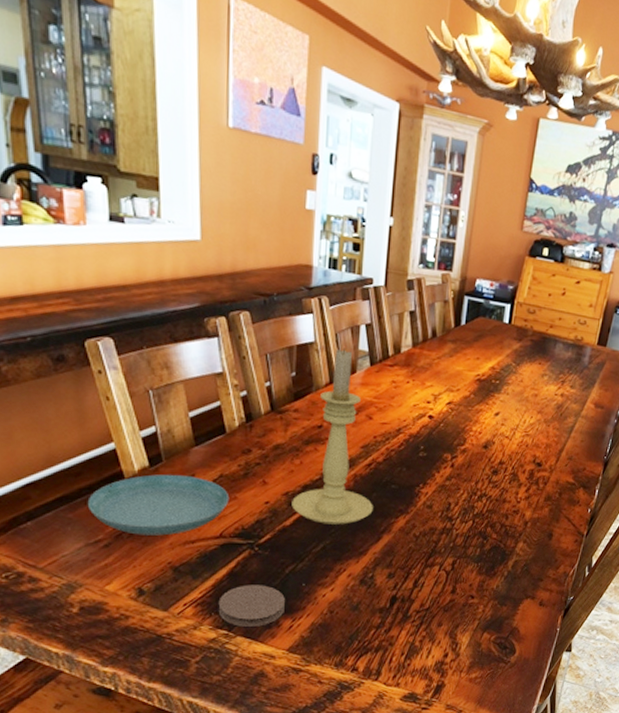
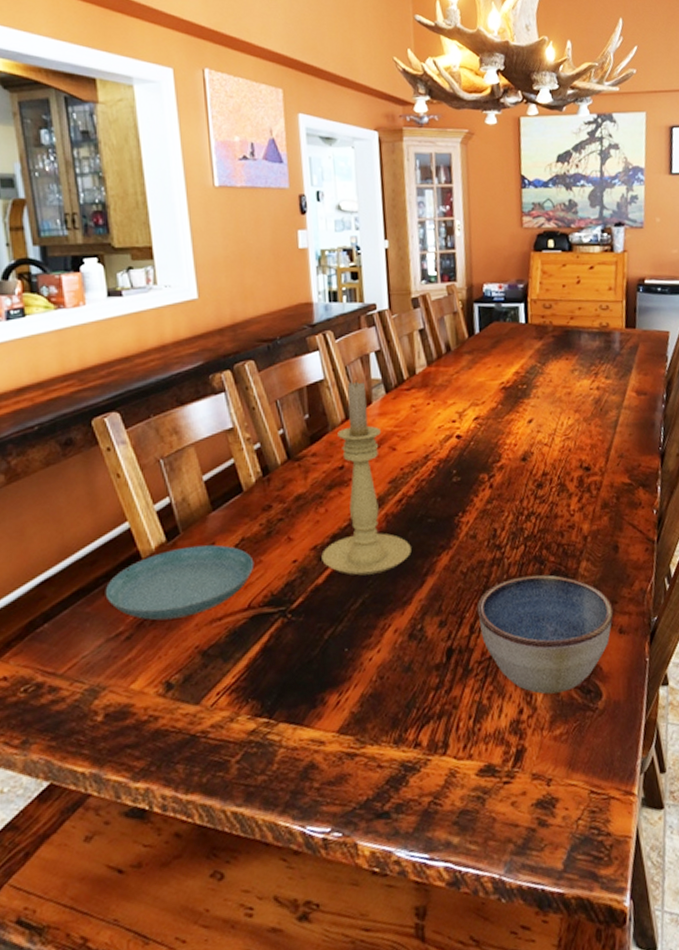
coaster: present [218,585,285,627] -> none [254,657,329,711]
bowl: none [422,547,538,645] -> present [477,574,614,694]

